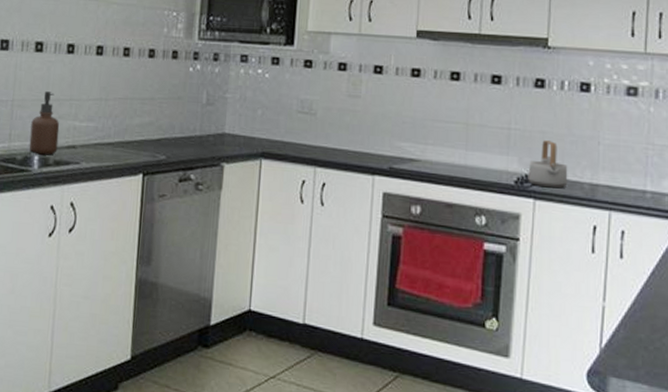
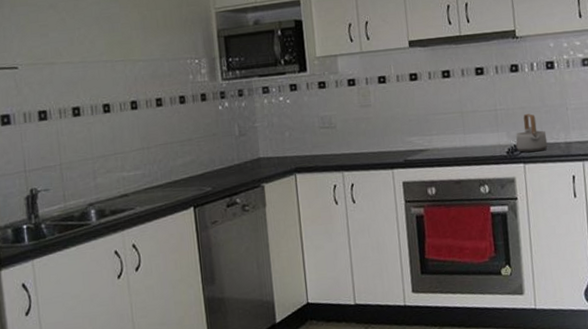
soap dispenser: present [29,91,60,156] -> none [82,150,112,209]

